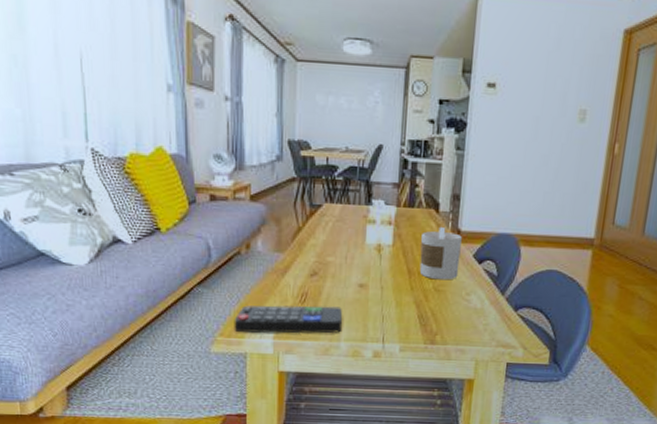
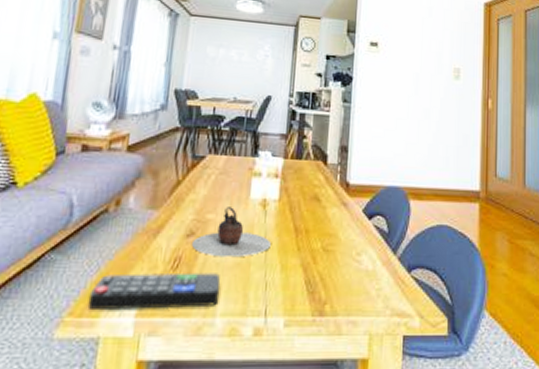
teapot: none [315,251,386,294] -> present [191,207,271,258]
candle: present [419,226,462,280] -> none [307,179,351,239]

